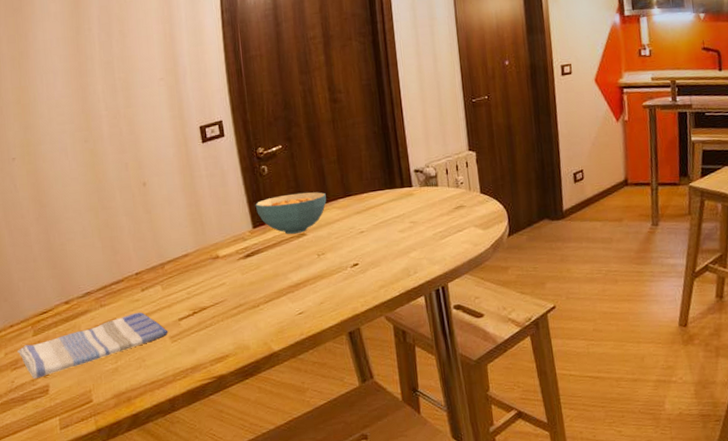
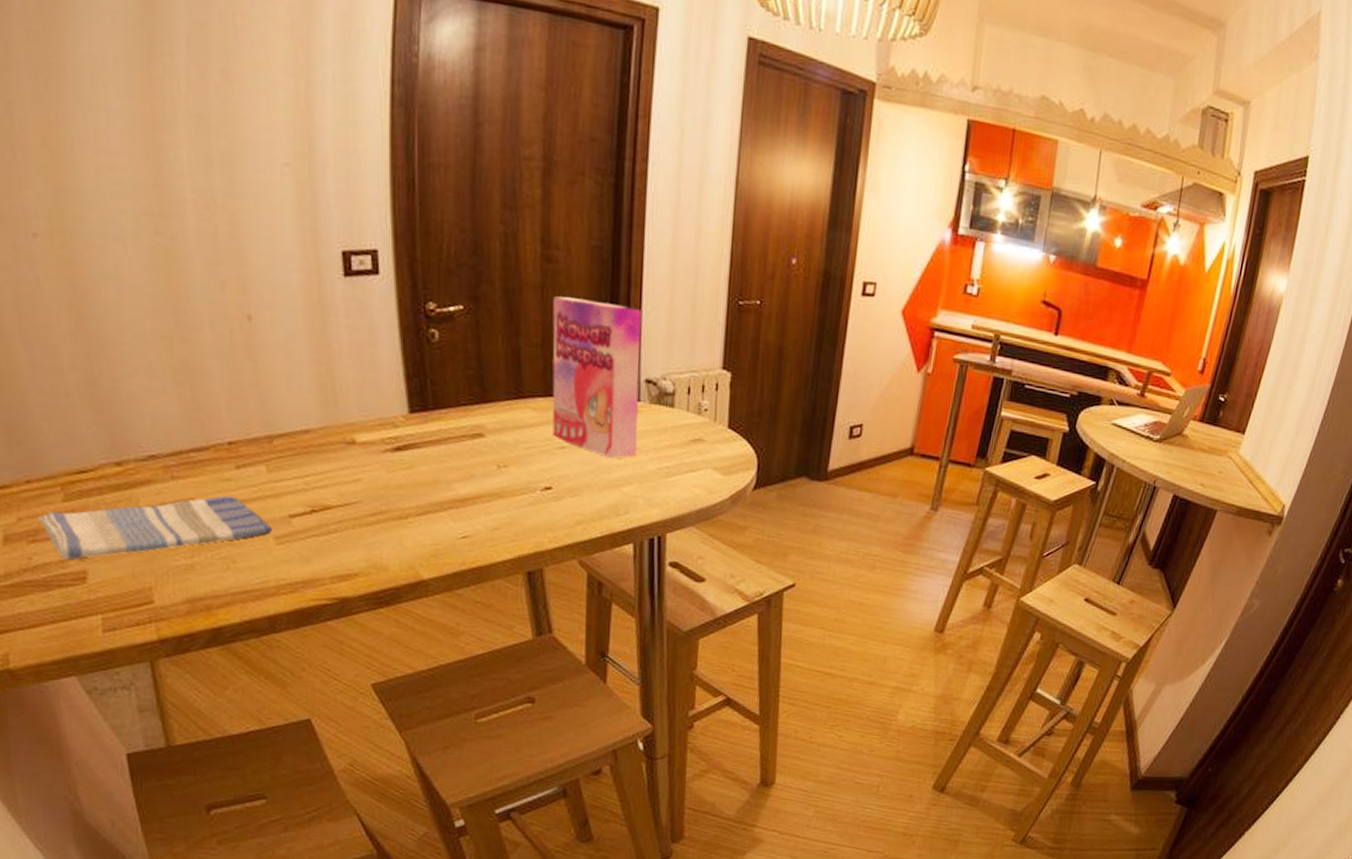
cereal bowl: present [255,192,326,234] -> none [415,375,519,432]
cereal box: none [341,120,416,234] -> present [552,296,642,459]

